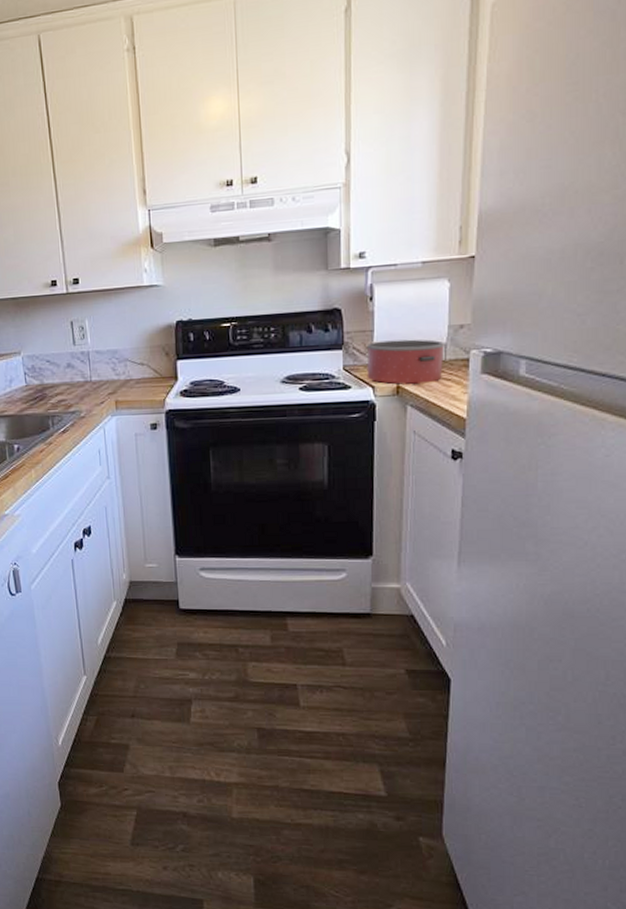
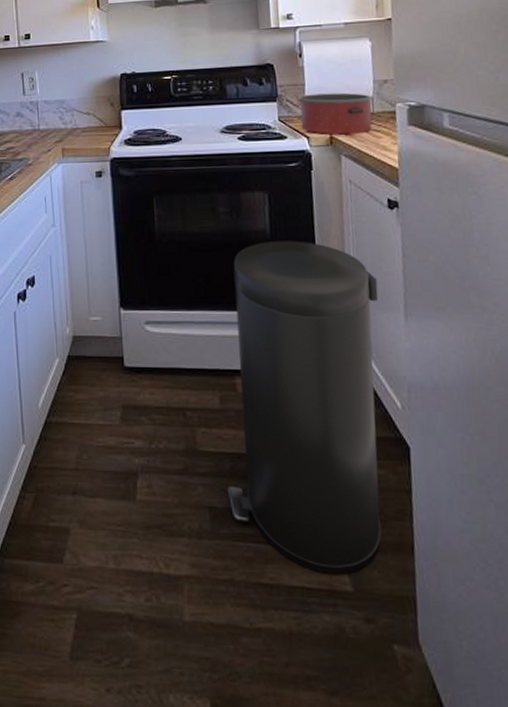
pedal bin: none [274,491,434,784] -> present [227,241,382,576]

